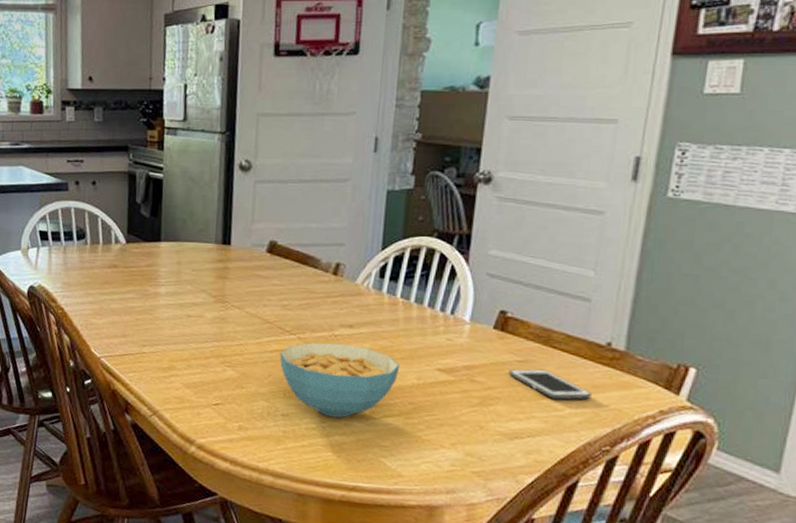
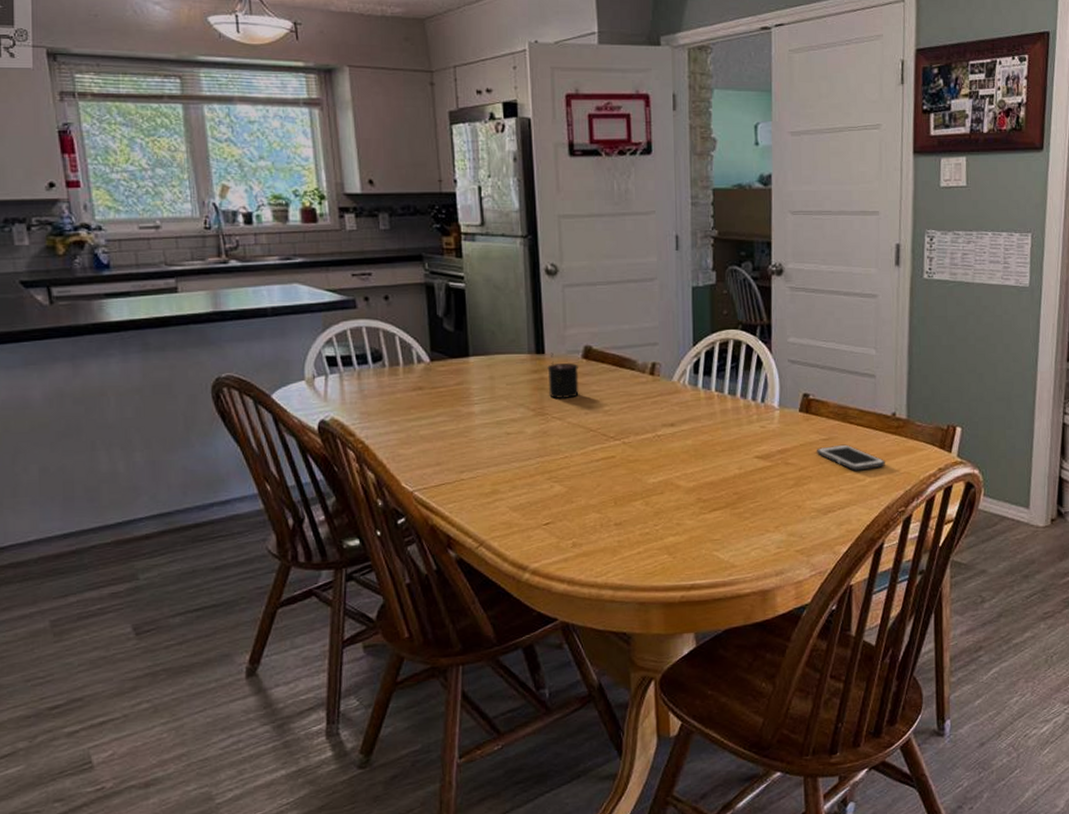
candle: none [231,244,262,290] -> present [547,352,579,400]
cereal bowl: present [279,342,400,418] -> none [606,443,722,519]

